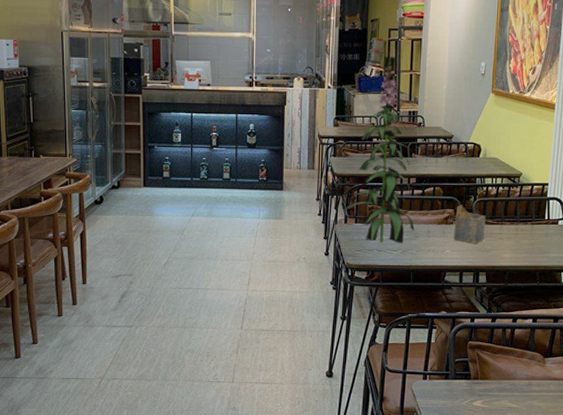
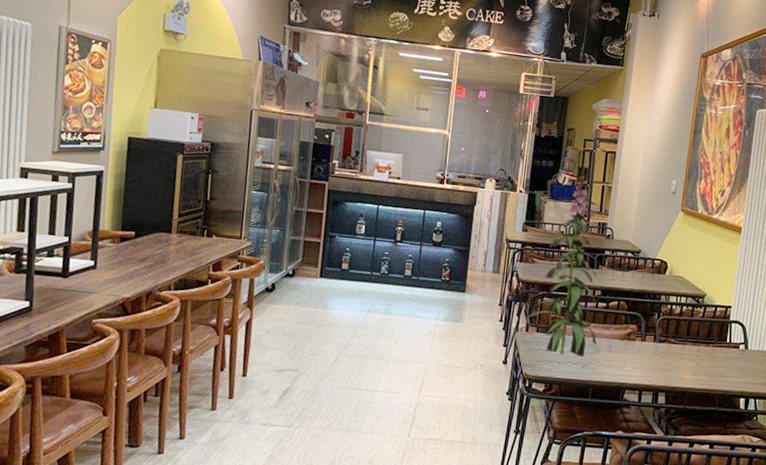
napkin holder: present [454,205,486,245] -> none [635,321,669,364]

